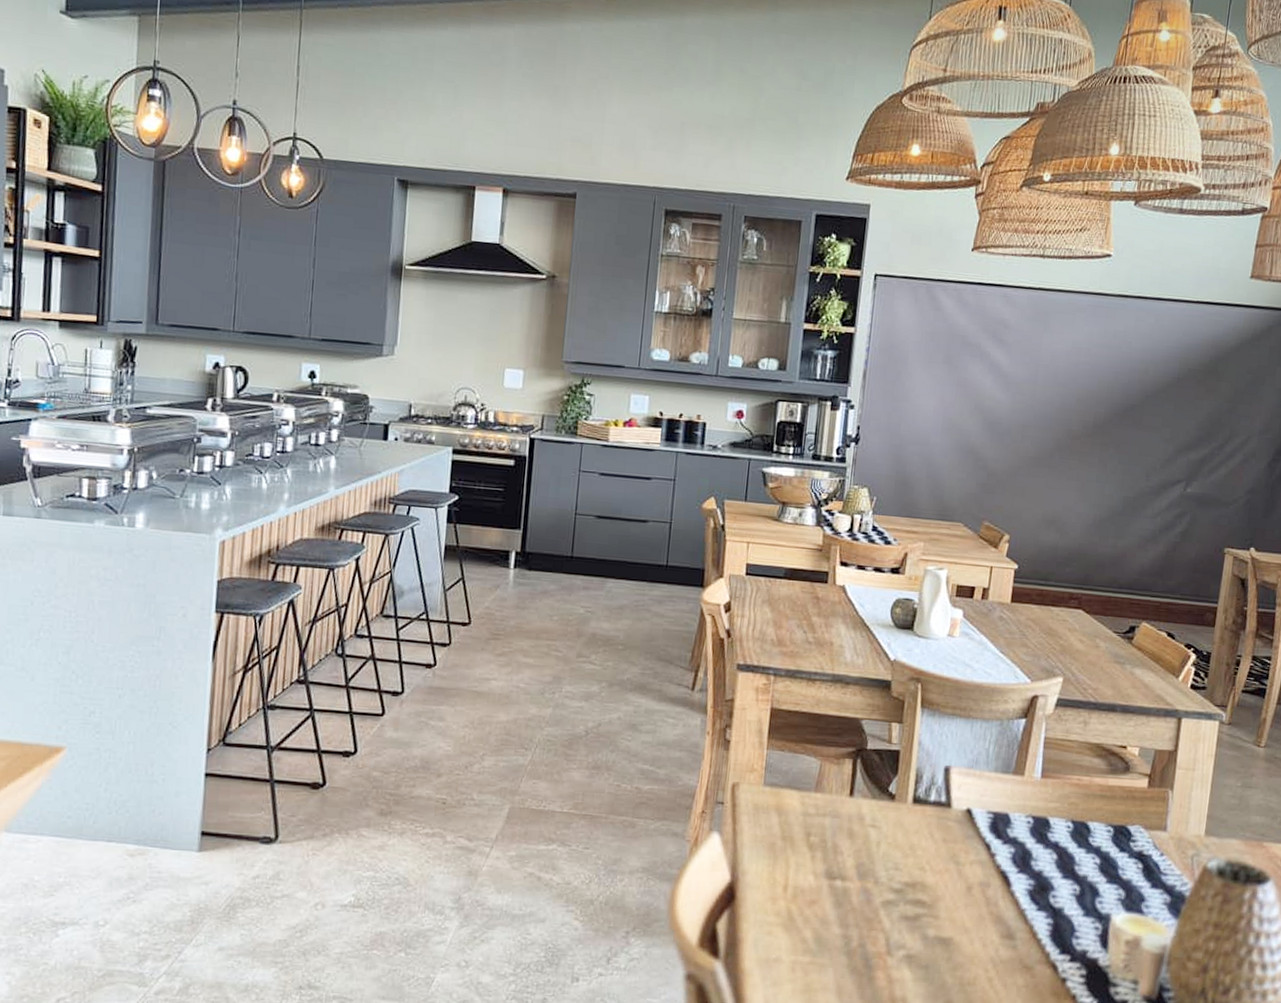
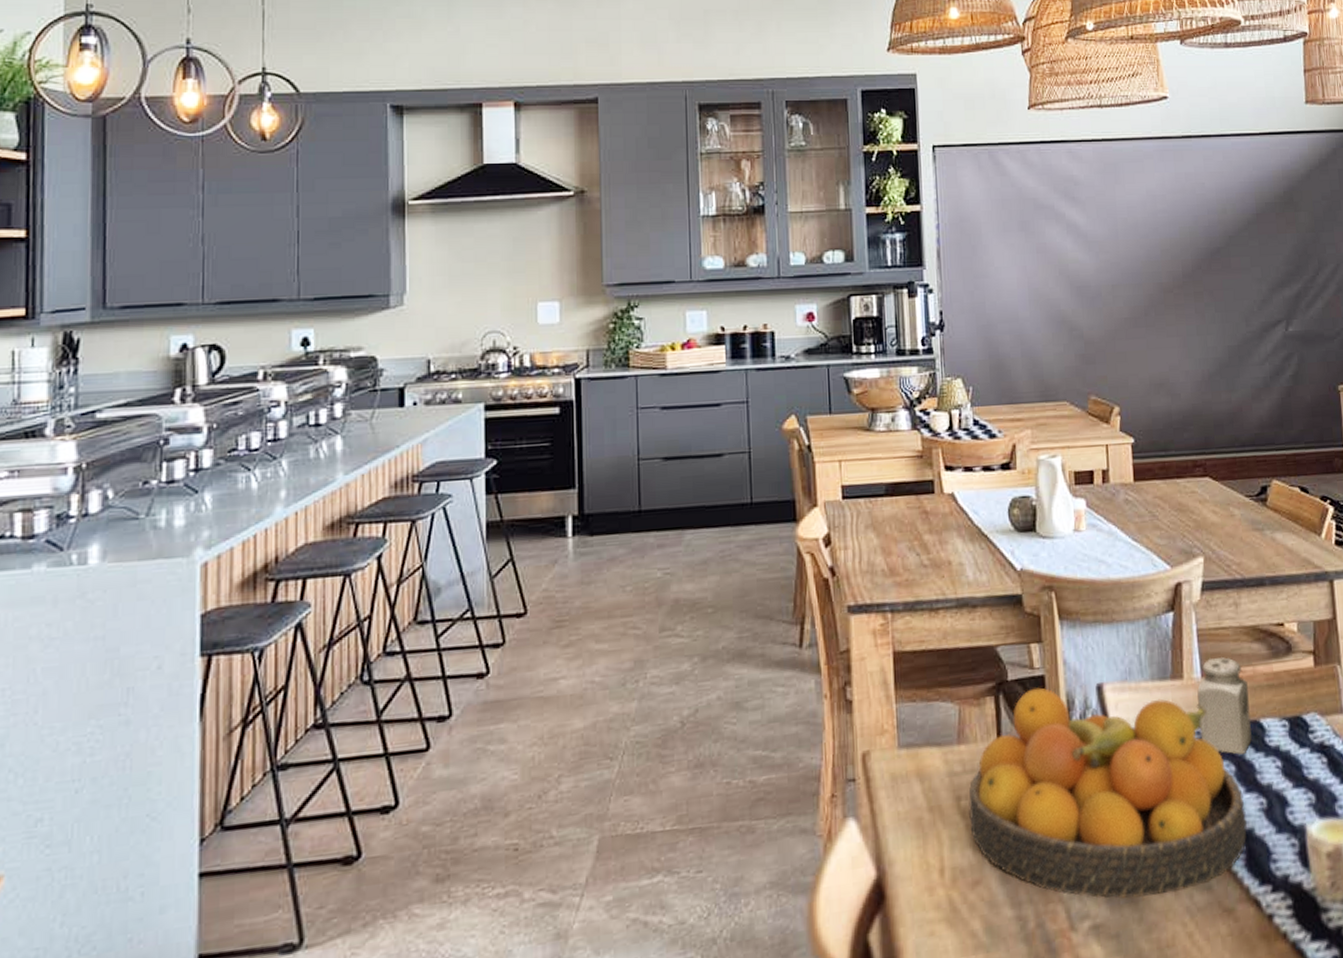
fruit bowl: none [814,759,1060,944] -> present [969,687,1247,899]
salt shaker: none [1030,764,1082,847] -> present [1197,657,1252,755]

